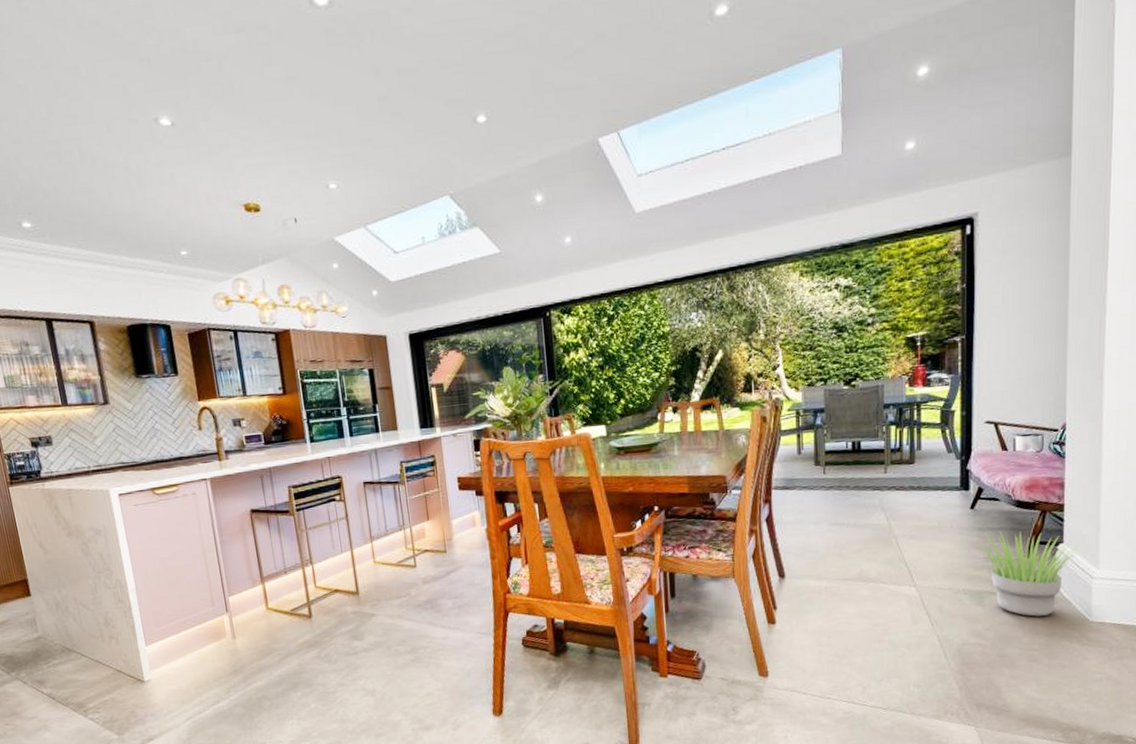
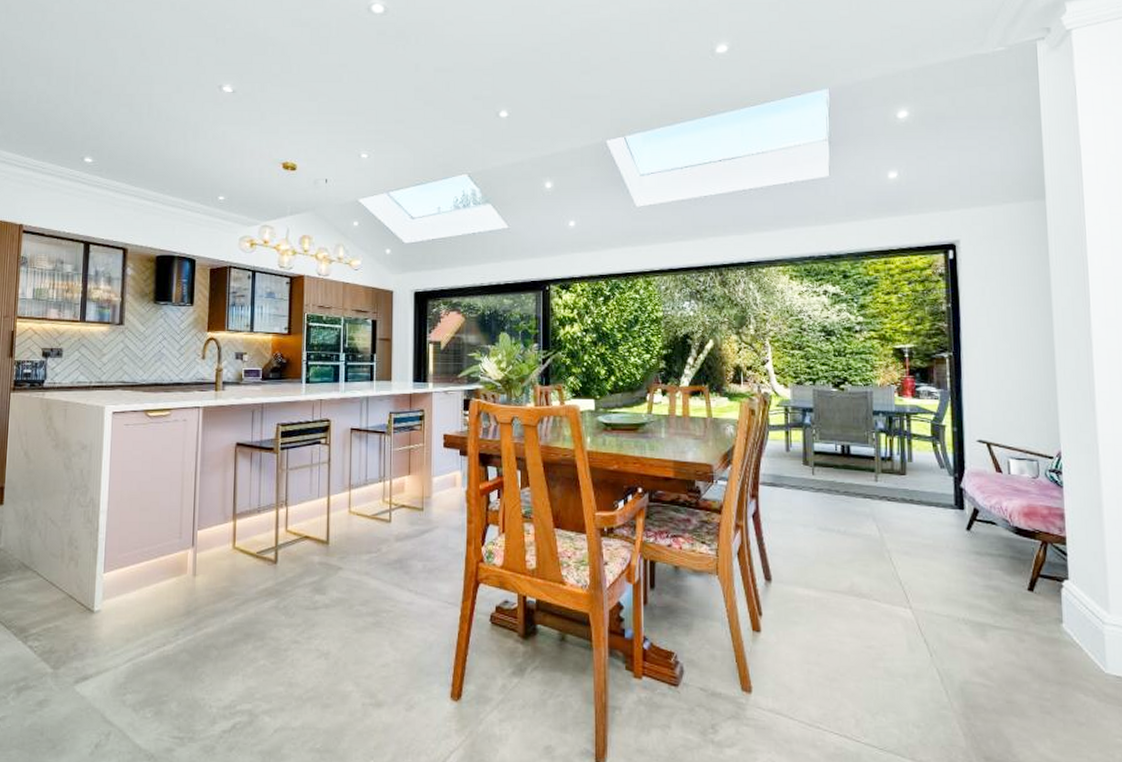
potted plant: present [974,530,1083,617] -> none [971,557,1090,660]

